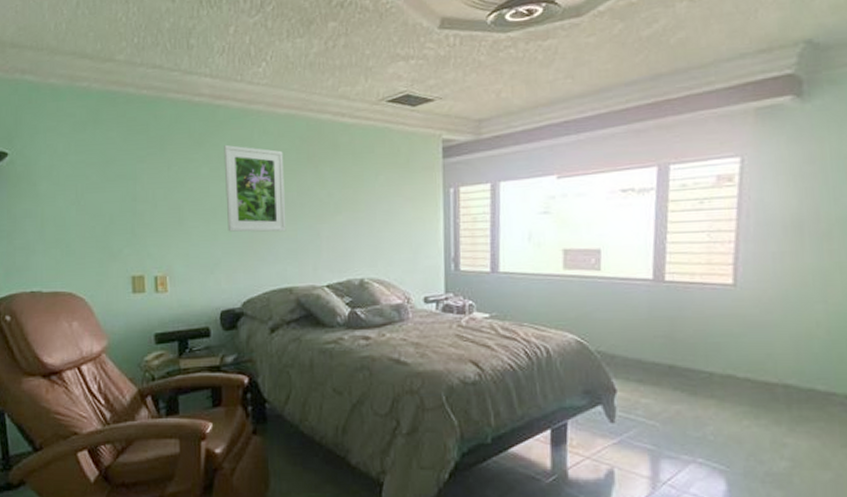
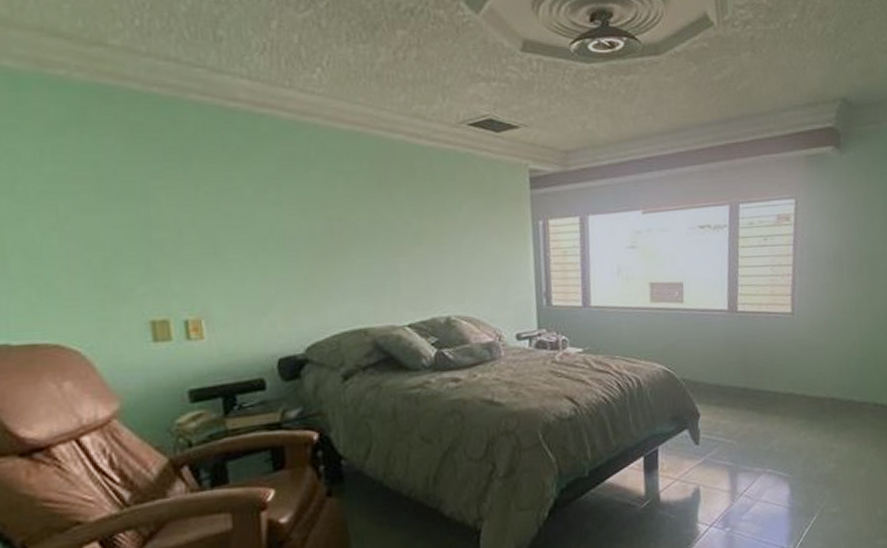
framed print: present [224,144,286,232] -> none [271,162,357,266]

